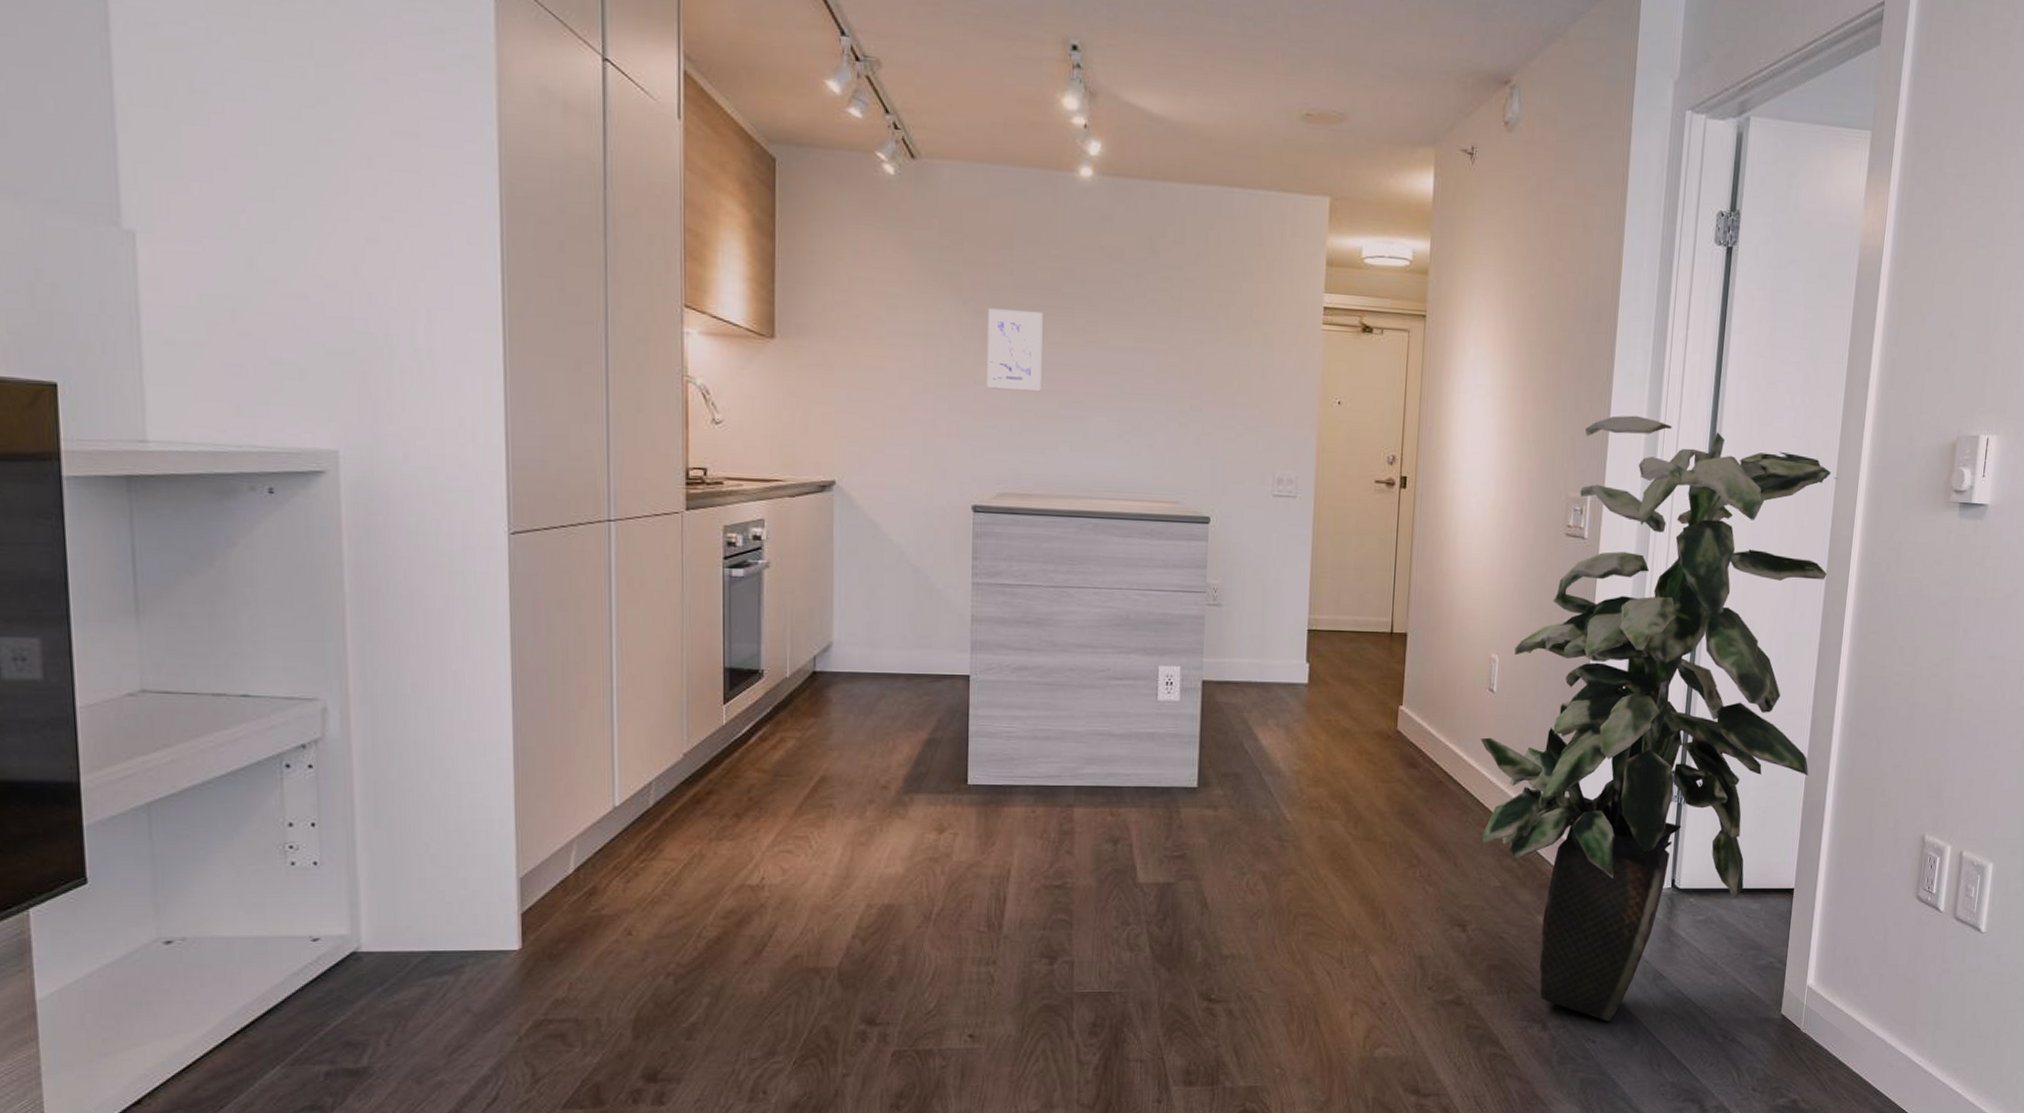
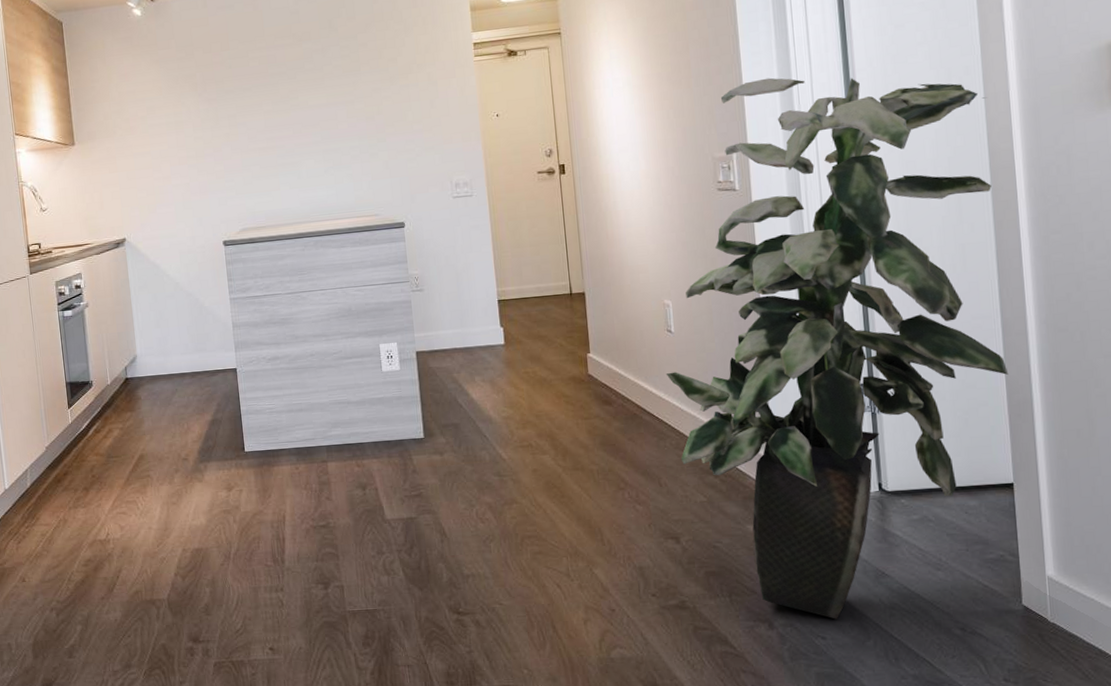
wall art: present [986,308,1043,392] -> none [217,91,262,154]

